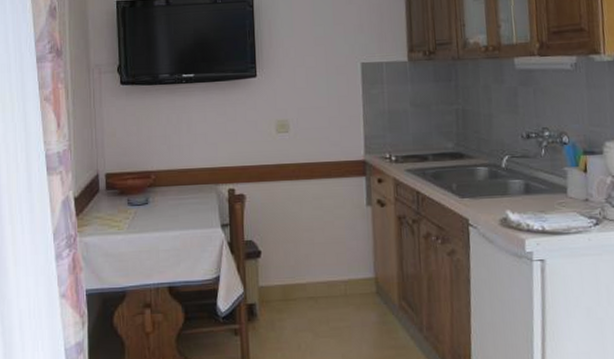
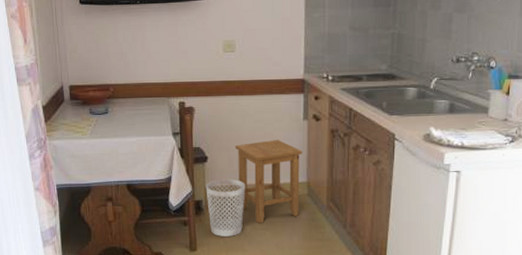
wastebasket: none [259,276,305,347] -> present [205,178,246,236]
stool: none [292,228,368,329] -> present [235,139,303,223]

